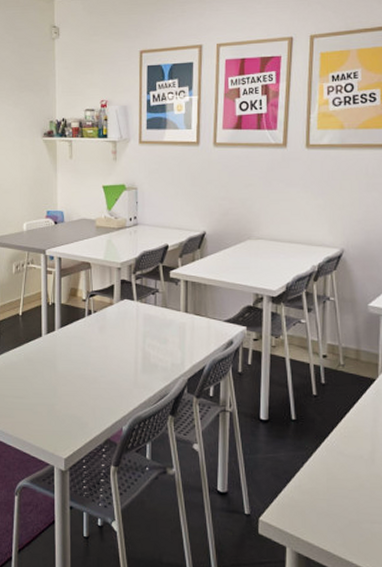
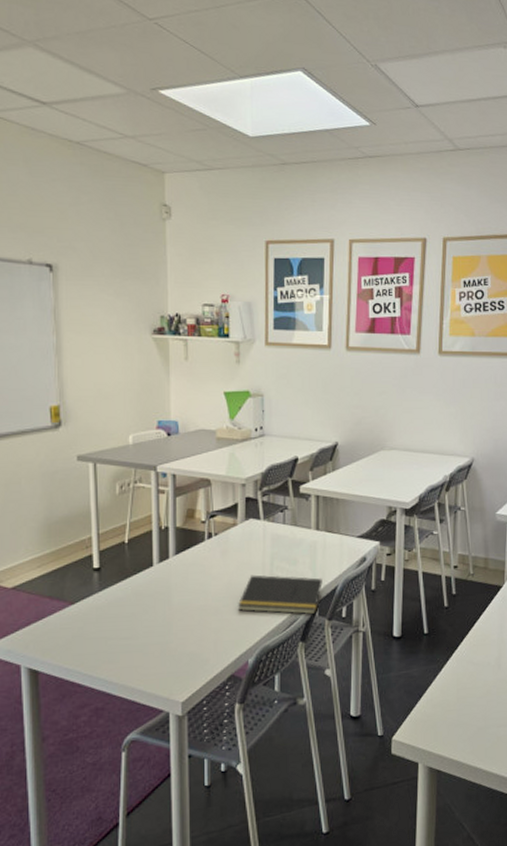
notepad: none [114,350,191,391] -> present [238,574,322,615]

